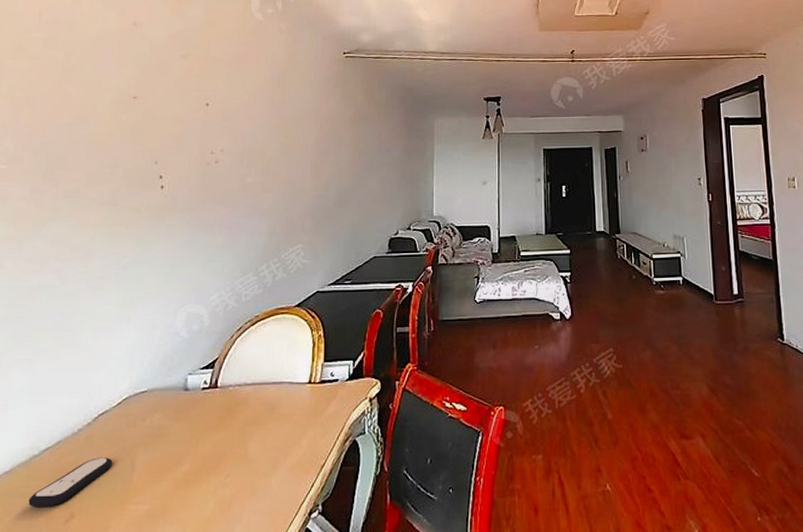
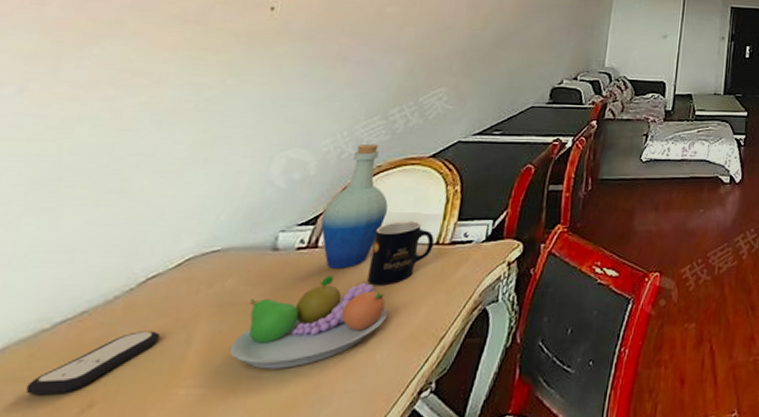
fruit bowl: none [162,410,277,491] -> present [229,274,388,370]
bottle: none [218,297,268,405] -> present [321,143,388,268]
mug: none [258,363,307,420] -> present [367,221,434,286]

